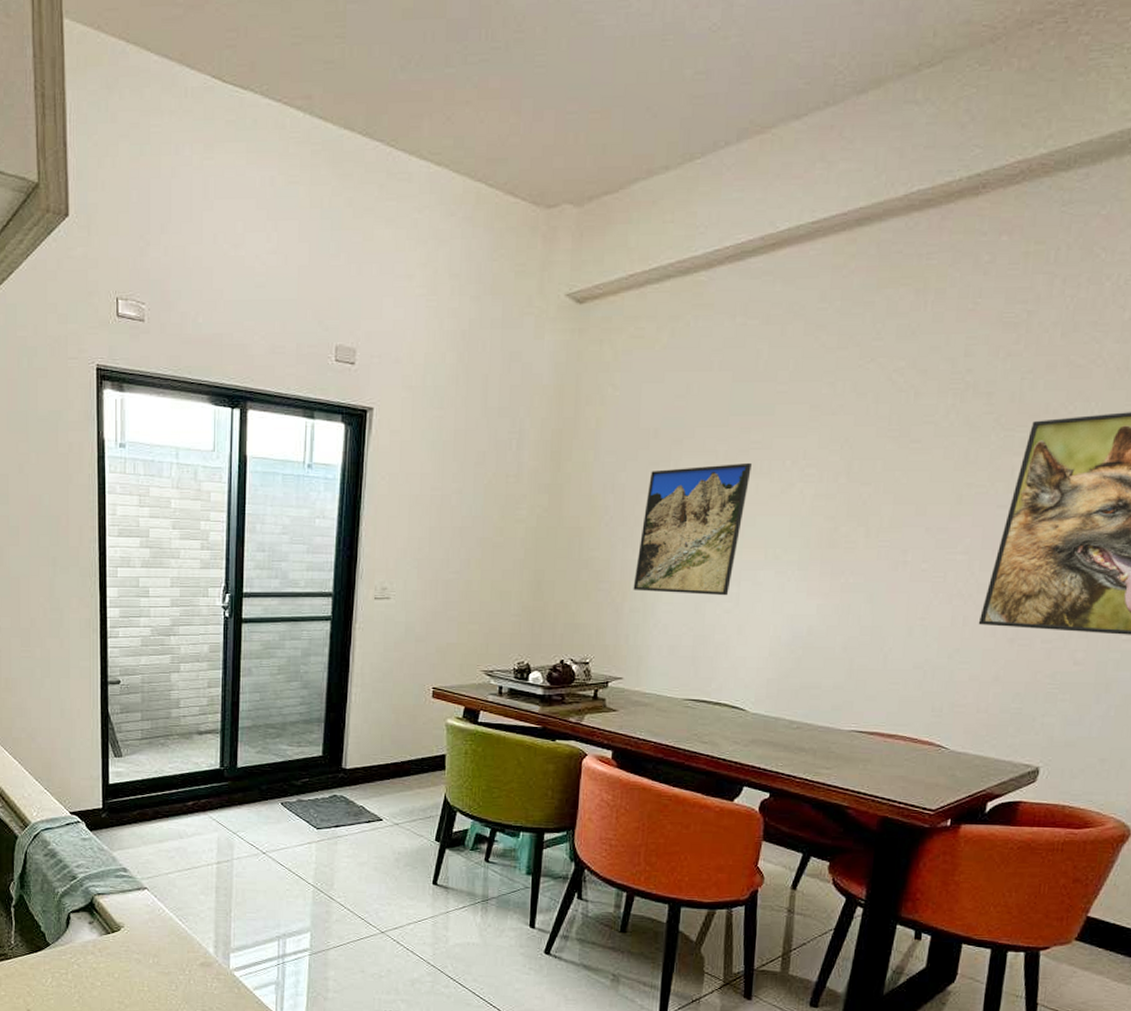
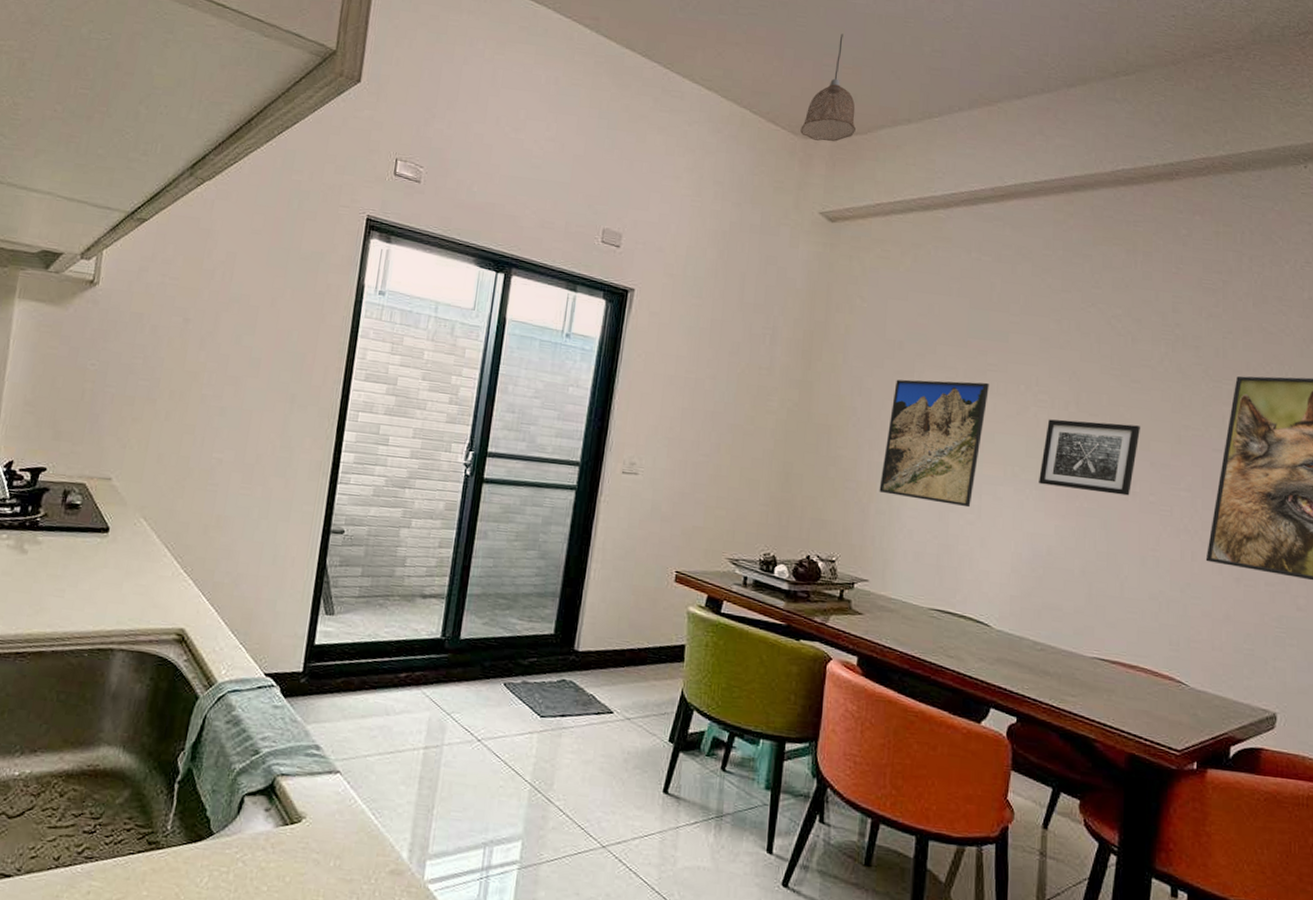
pendant lamp: none [543,68,605,209] -> present [800,33,856,142]
wall art: none [802,490,917,566] -> present [1039,419,1140,496]

